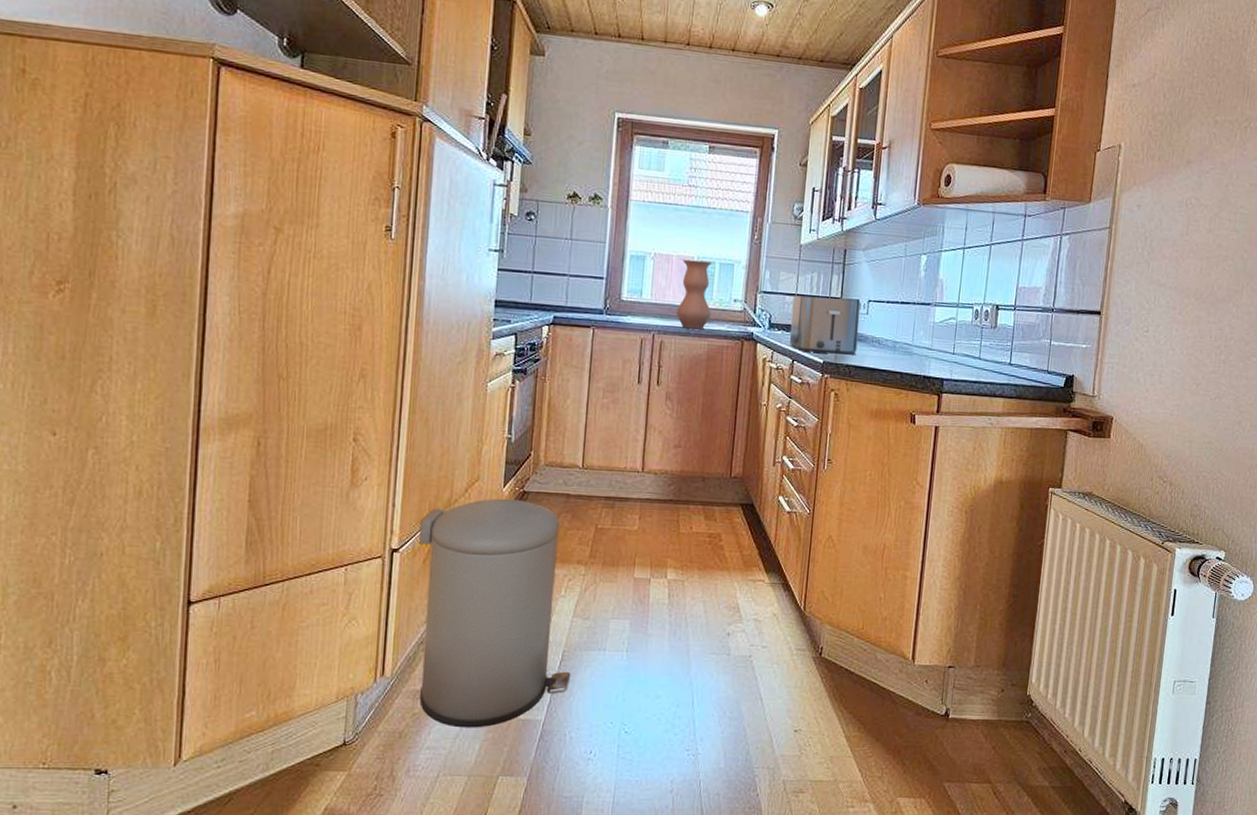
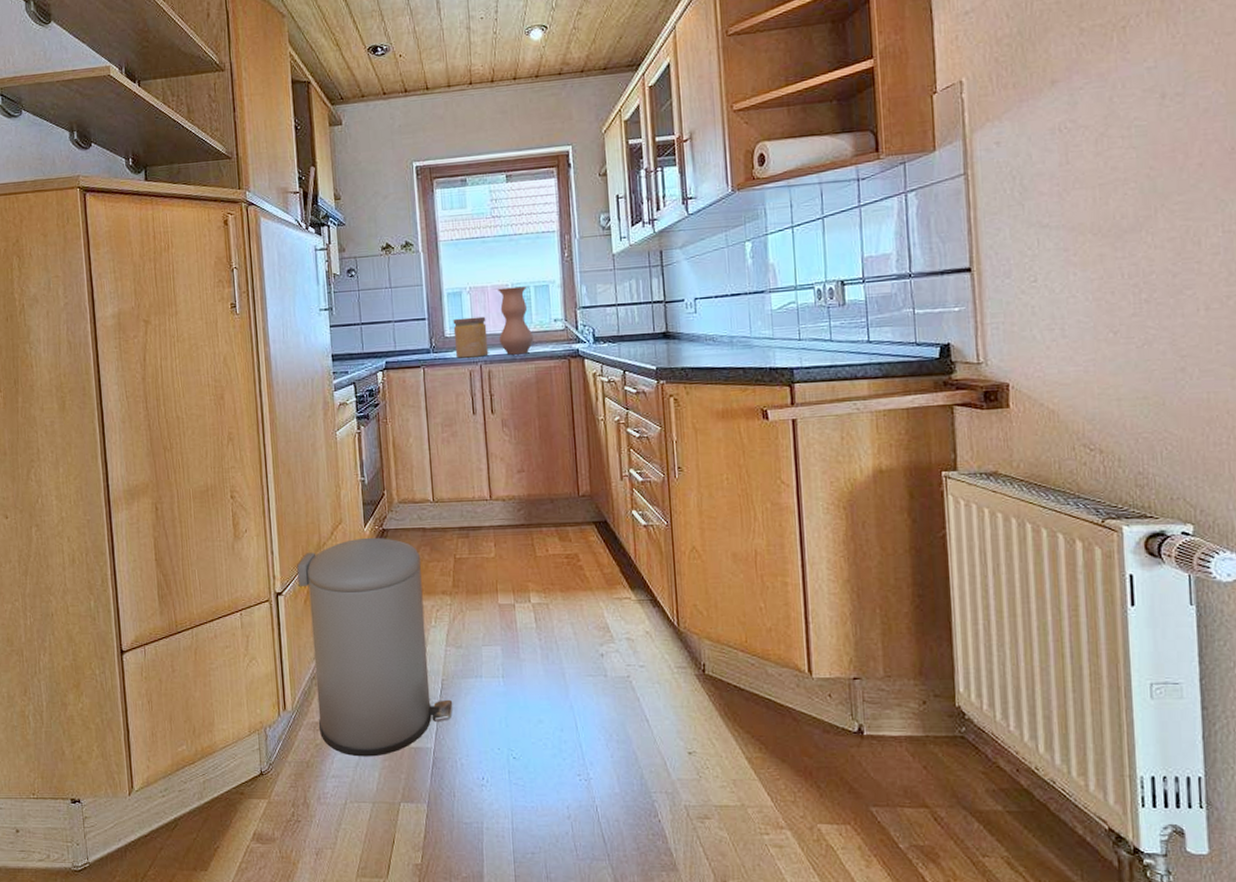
jar: none [630,282,667,326] -> present [453,316,489,358]
toaster: present [789,295,861,355] -> none [613,300,691,362]

